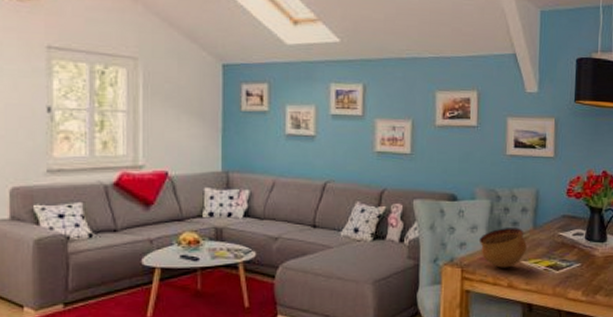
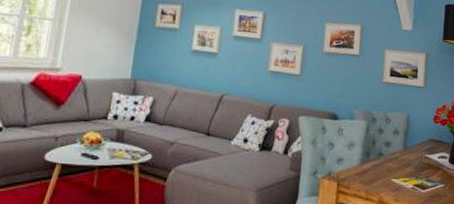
bowl: present [478,228,527,268] -> none [354,147,397,184]

